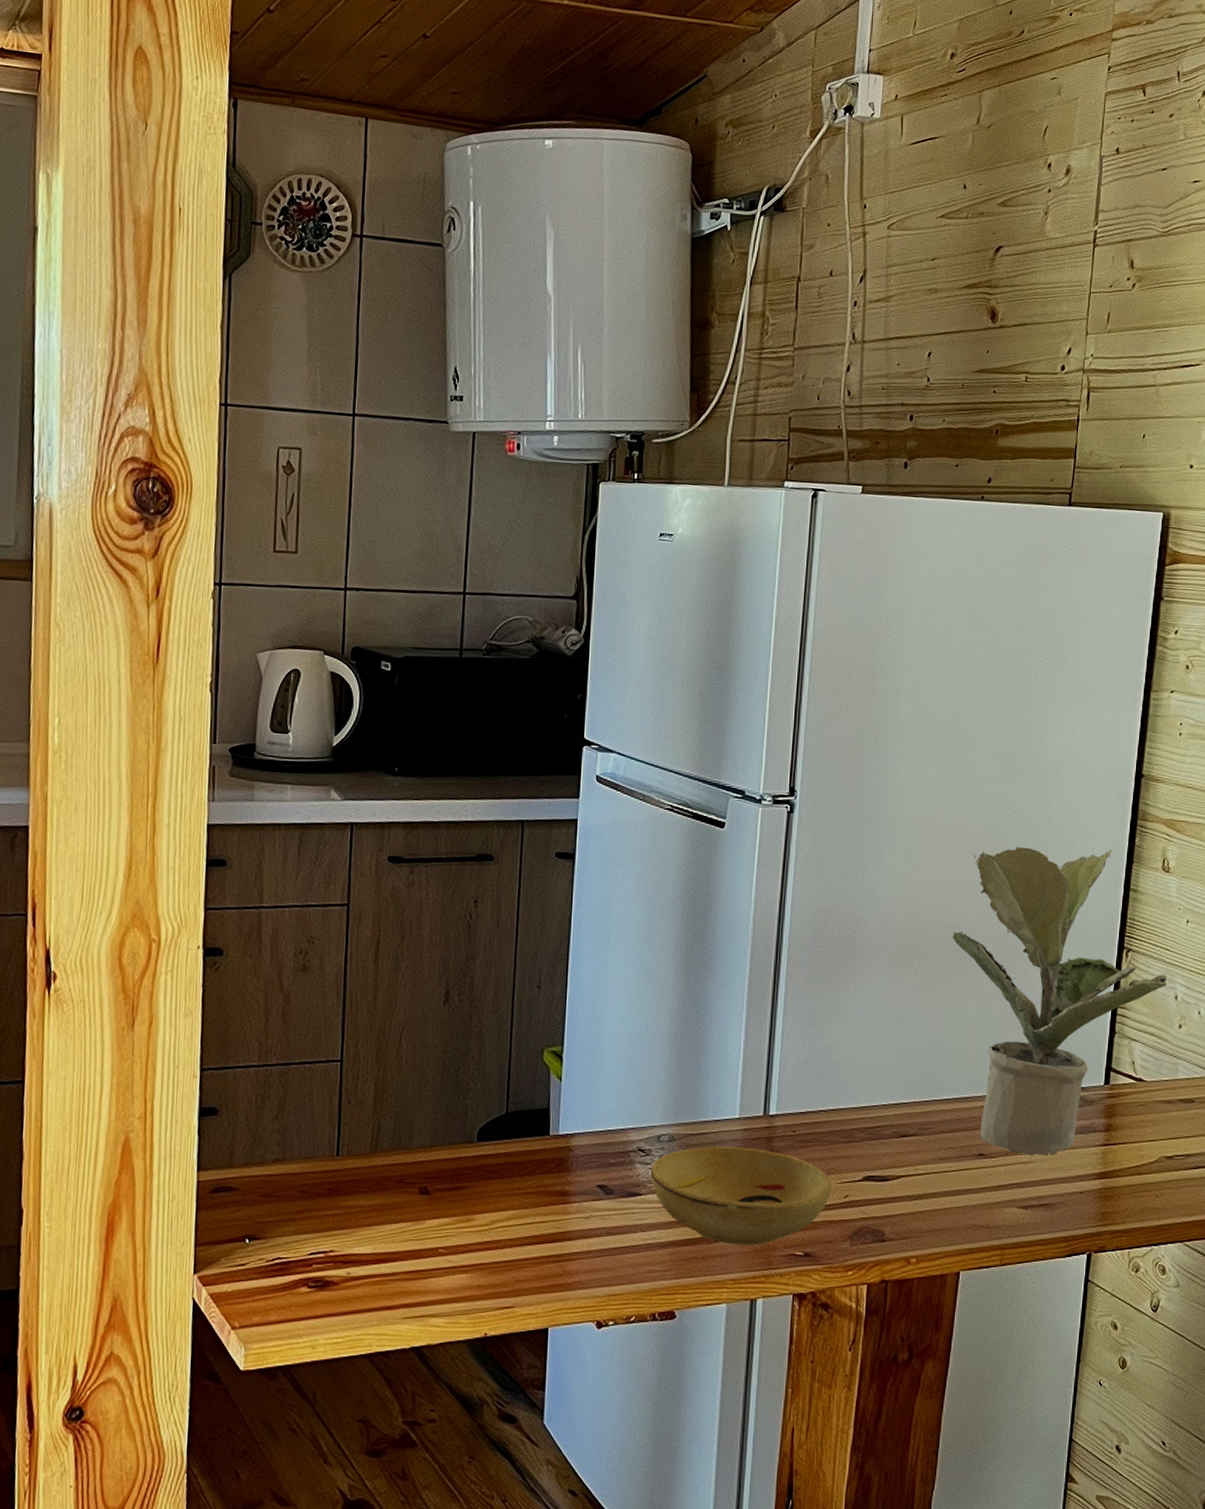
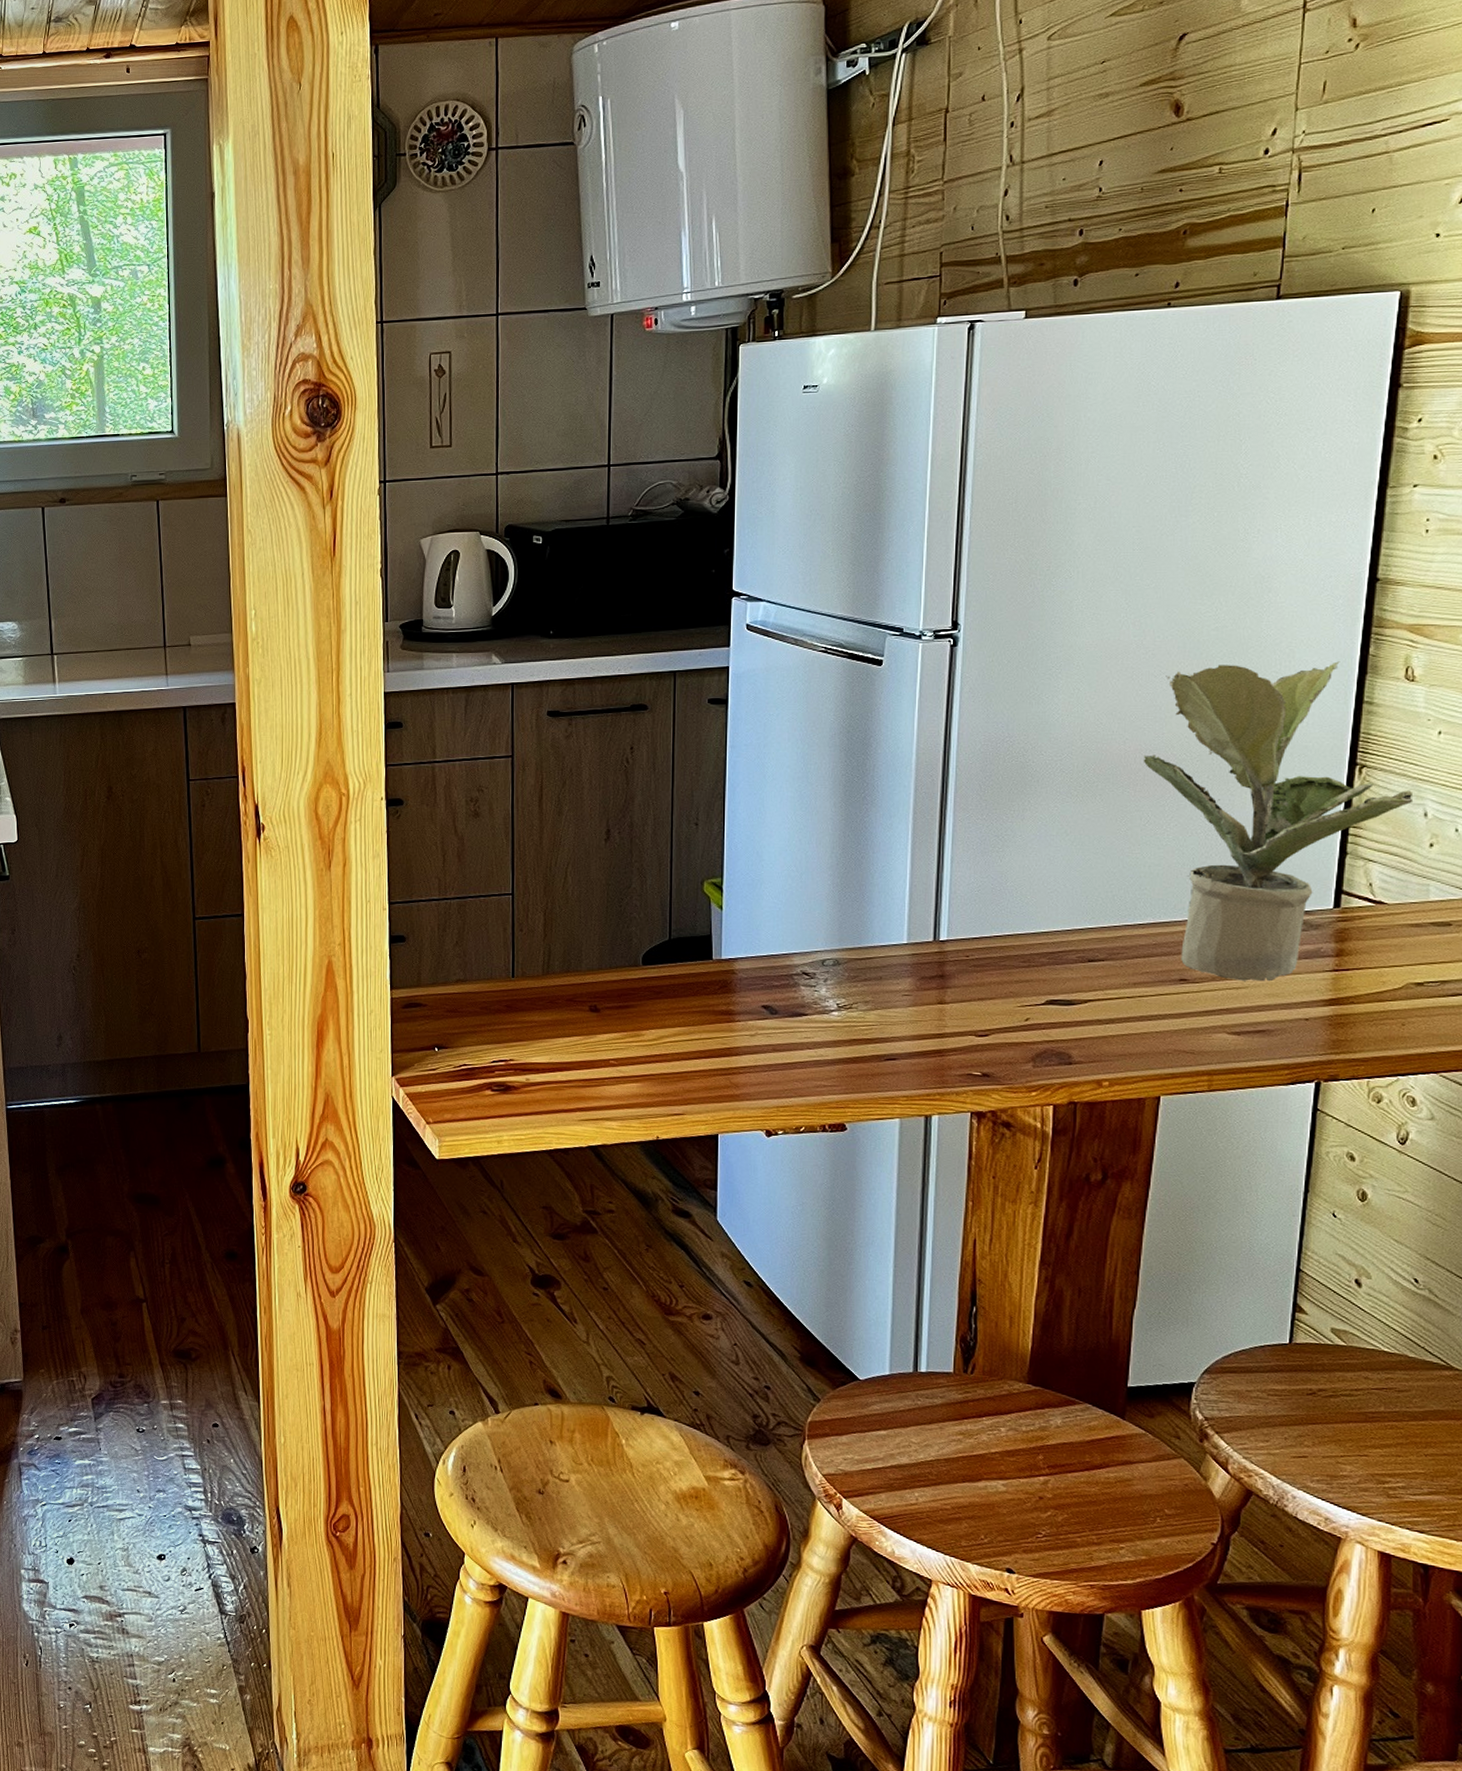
bowl: present [650,1146,832,1245] -> none [815,970,1011,1065]

